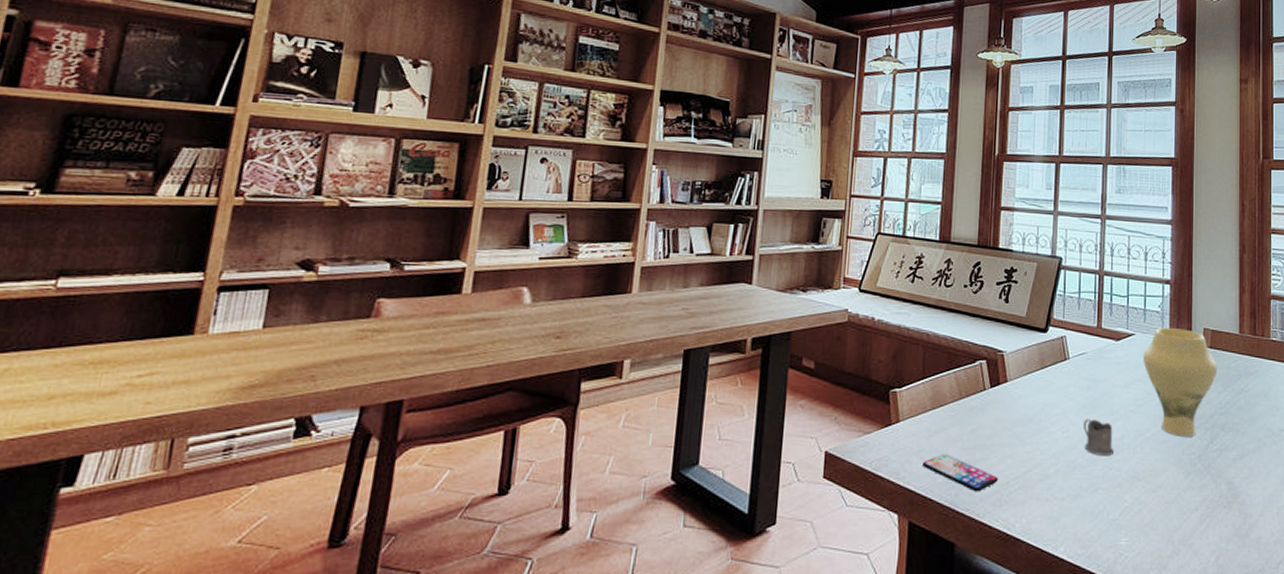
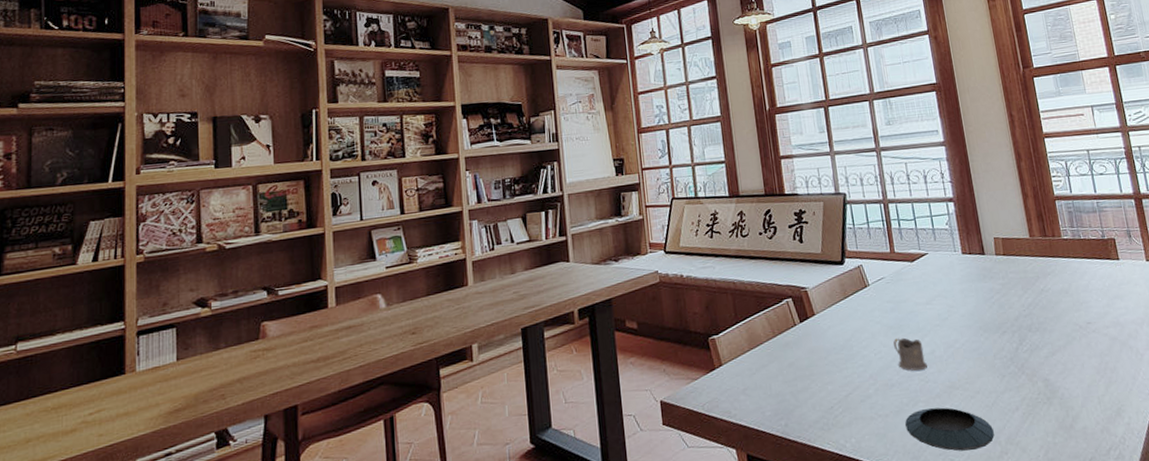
smartphone: present [922,454,998,492] -> none [750,388,822,420]
saucer: none [1081,498,1169,546] -> present [905,407,994,451]
vase: present [1143,328,1218,437] -> none [939,241,1015,343]

